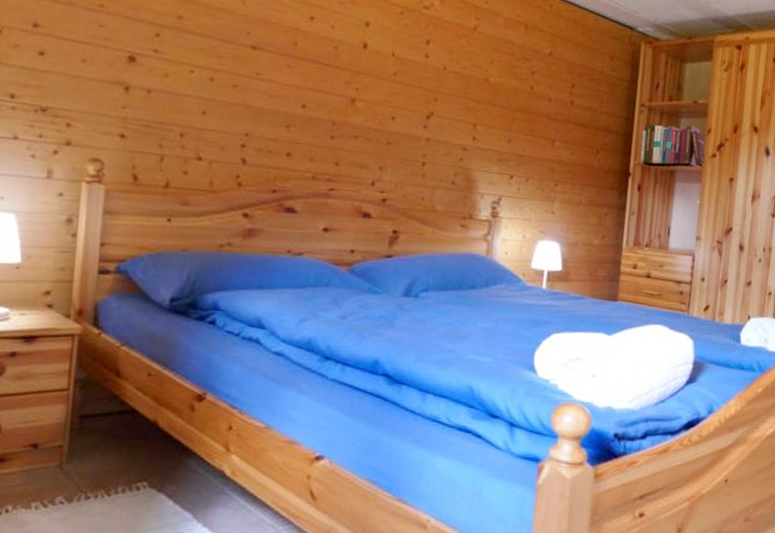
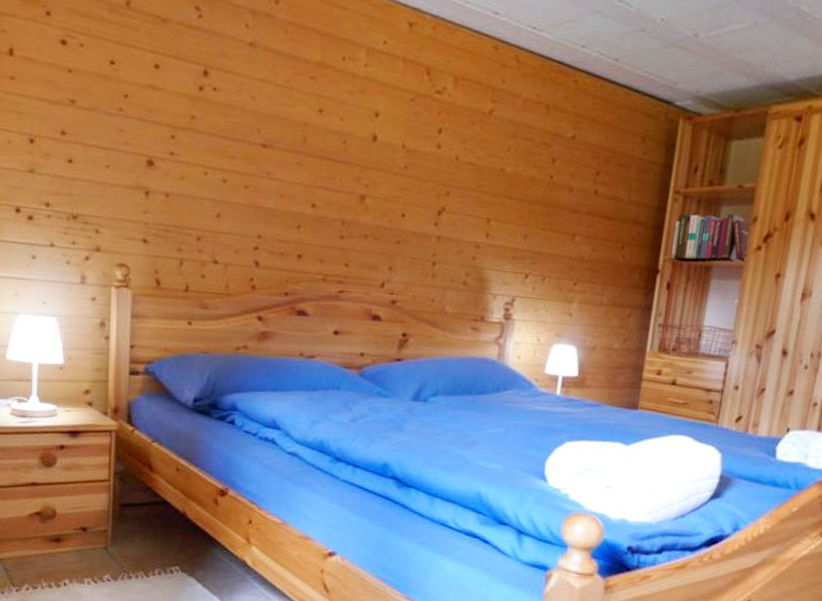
basket: none [632,221,699,254] -> present [658,323,736,360]

